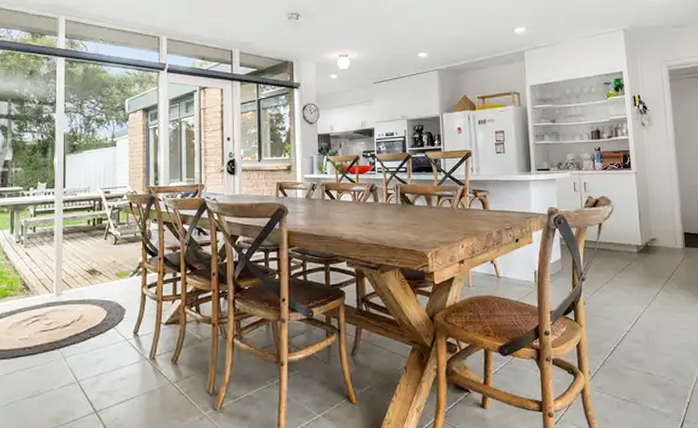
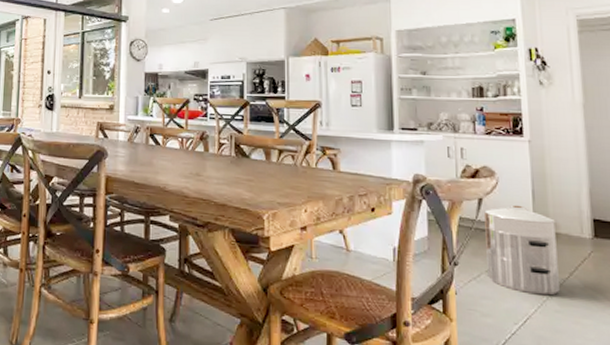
waste bin: none [603,226,661,298] -> present [484,204,560,296]

